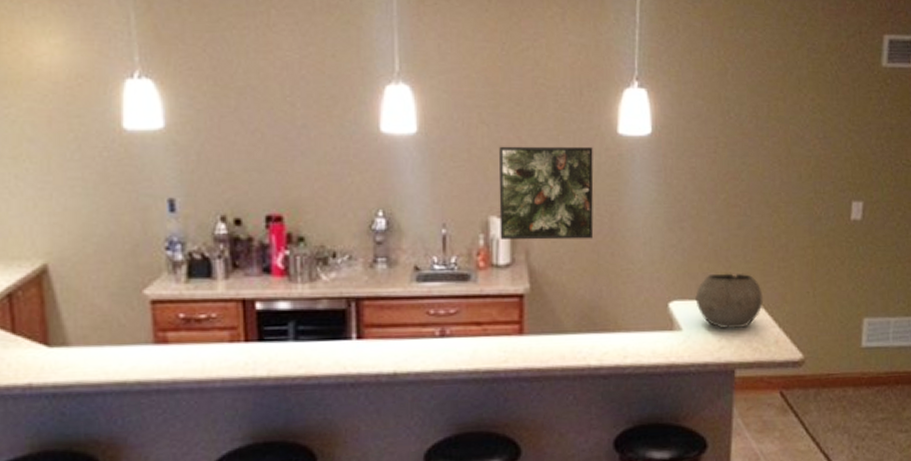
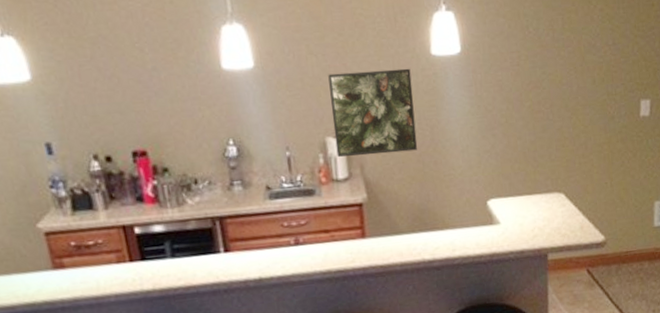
bowl: present [695,273,763,330] -> none [509,170,568,221]

